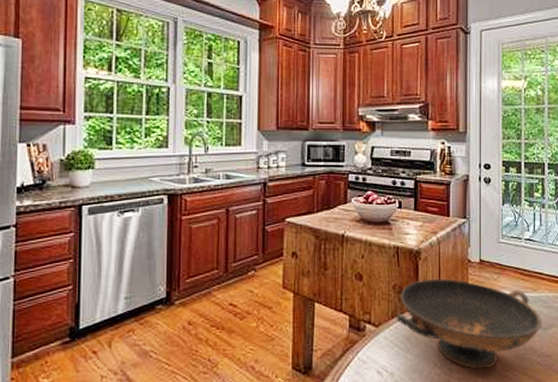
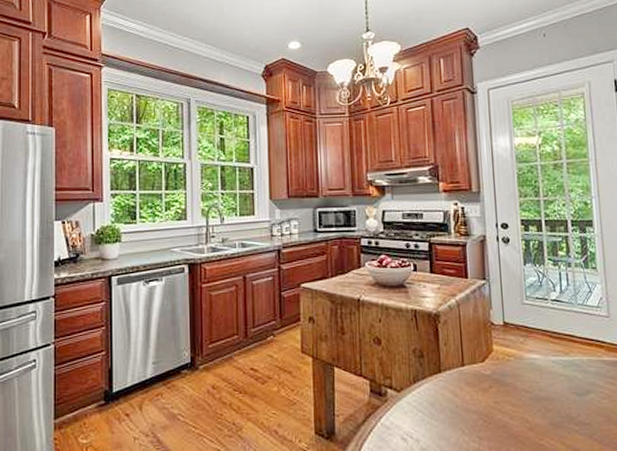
decorative bowl: present [396,278,542,370] -> none [418,342,578,438]

